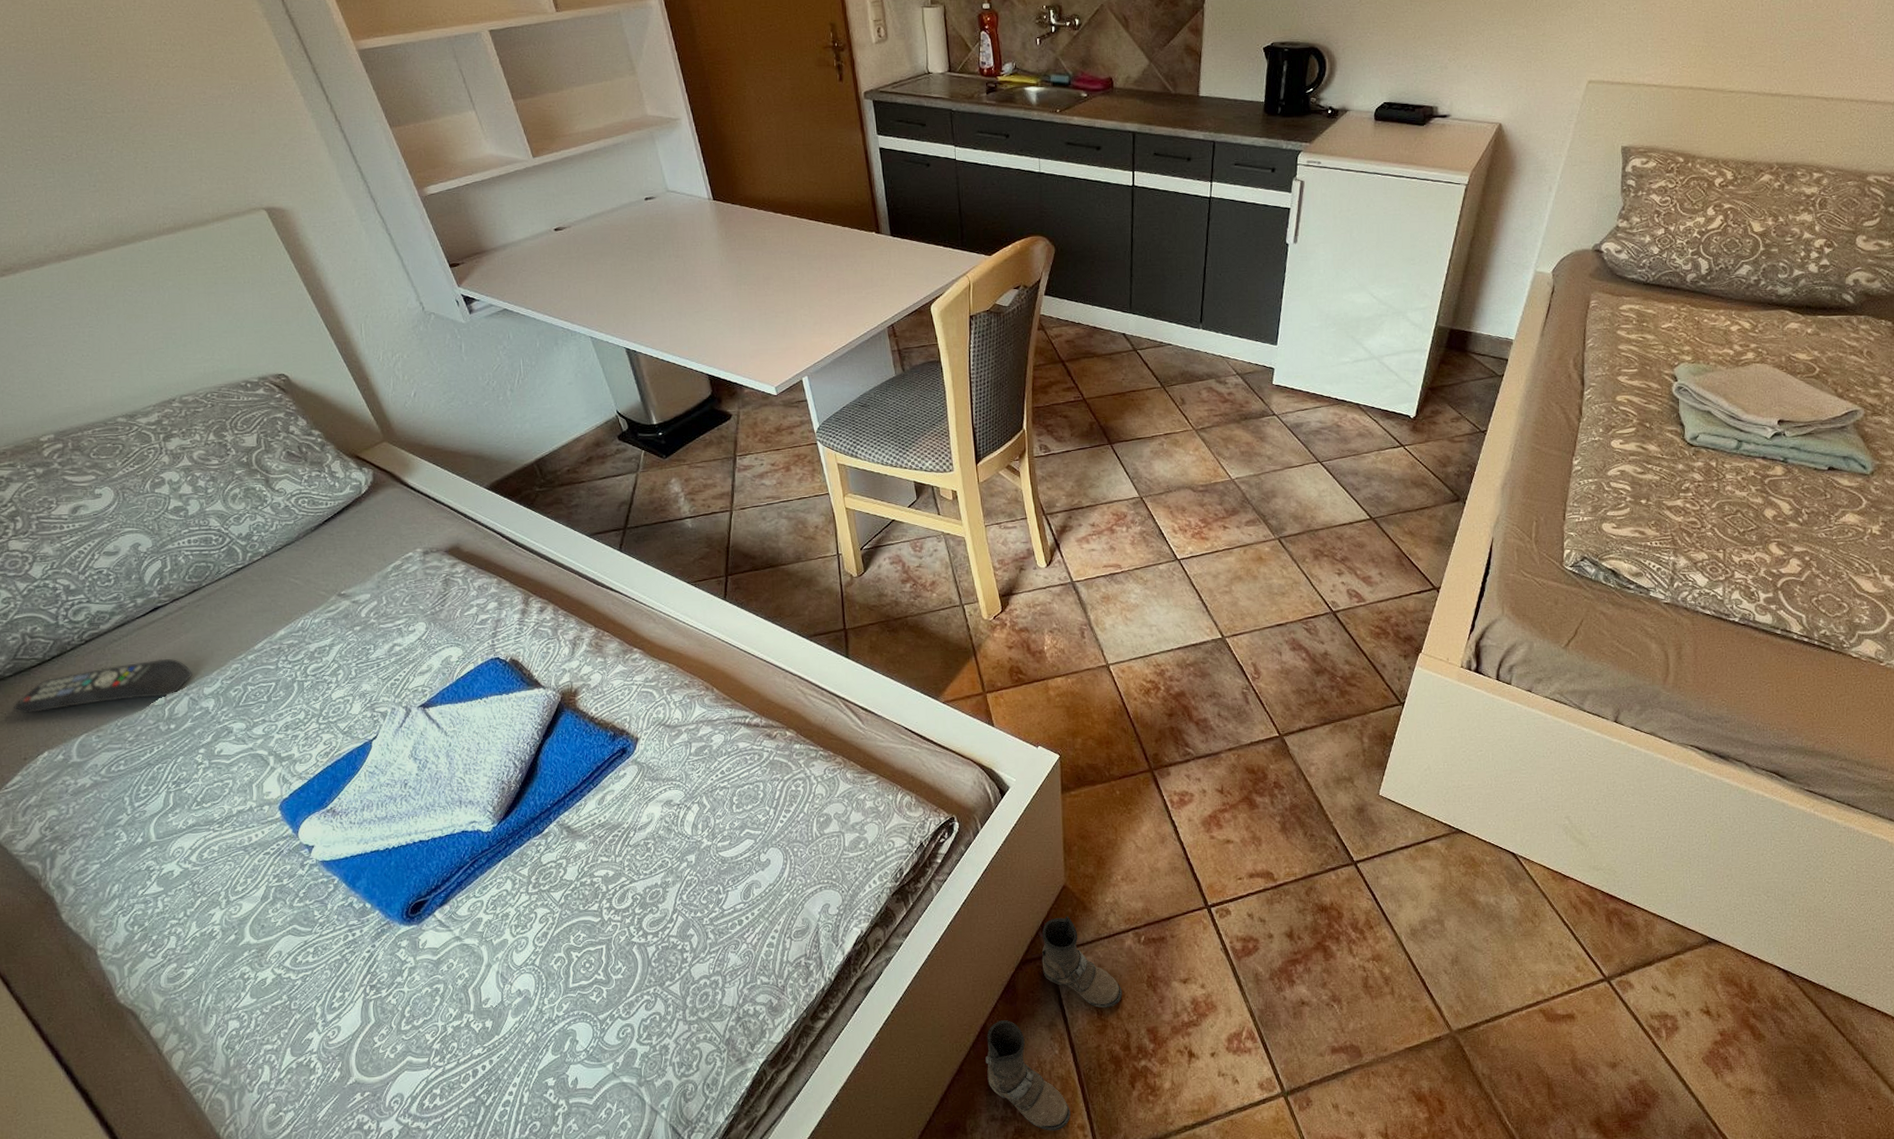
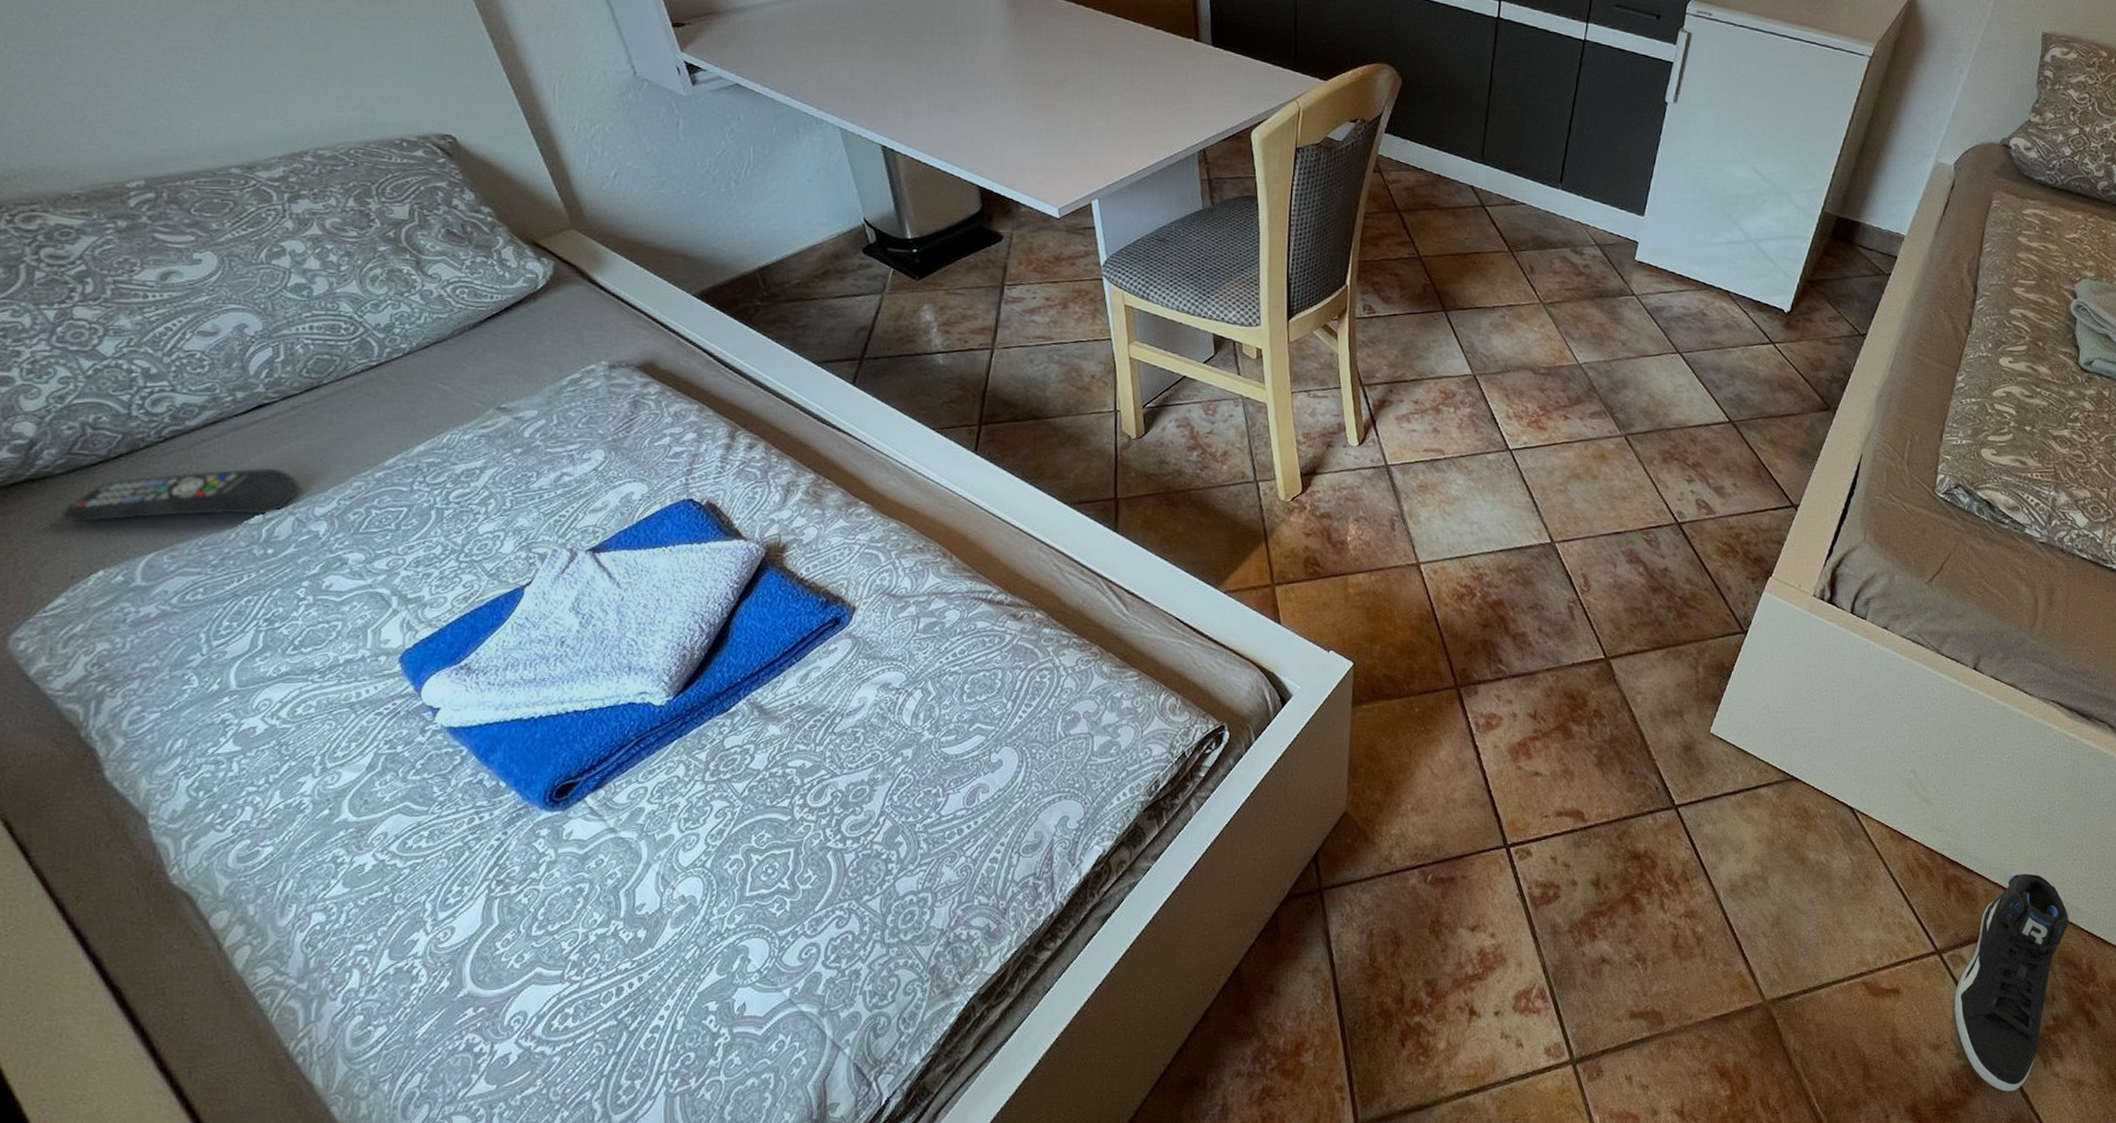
boots: present [985,916,1122,1131] -> none [1236,847,1401,1092]
sneaker: none [1626,903,1726,1103] -> present [1954,873,2069,1092]

